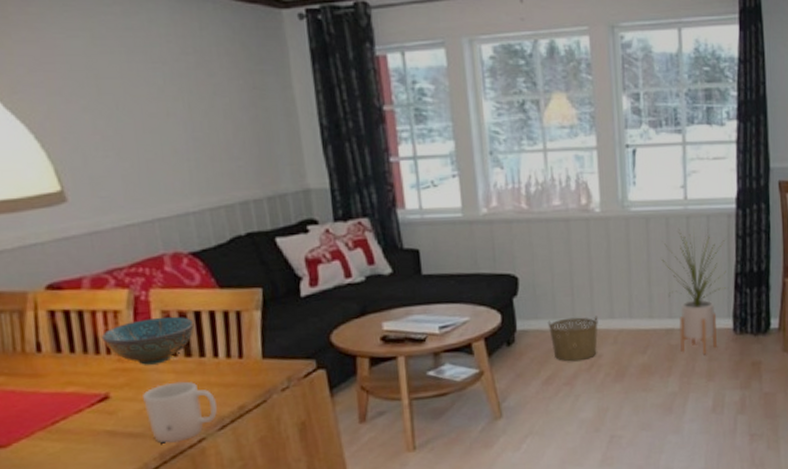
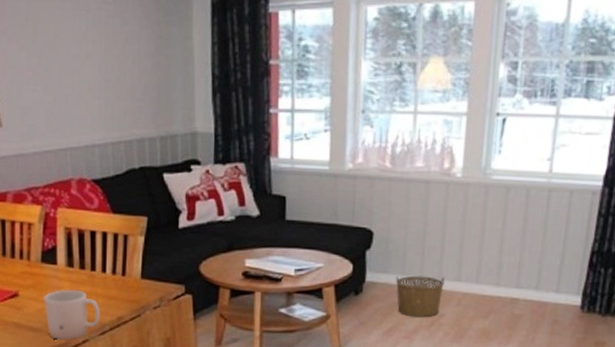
decorative bowl: present [101,316,196,365] -> none [17,232,91,272]
house plant: present [661,226,729,355] -> none [516,200,587,328]

